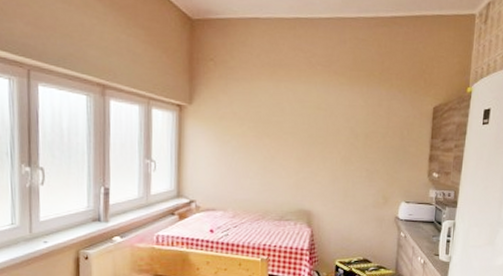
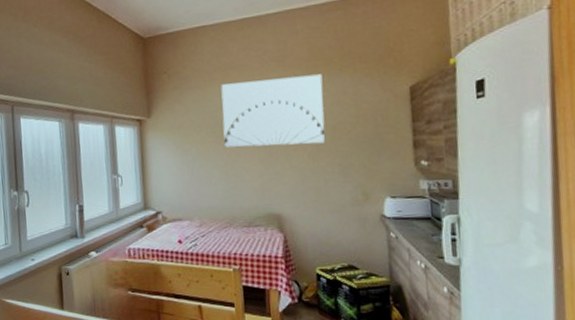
wall art: none [265,81,362,149] -> present [221,74,325,148]

